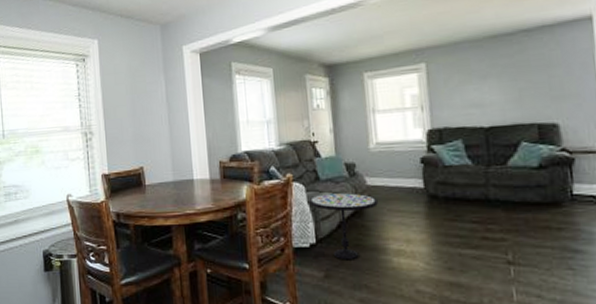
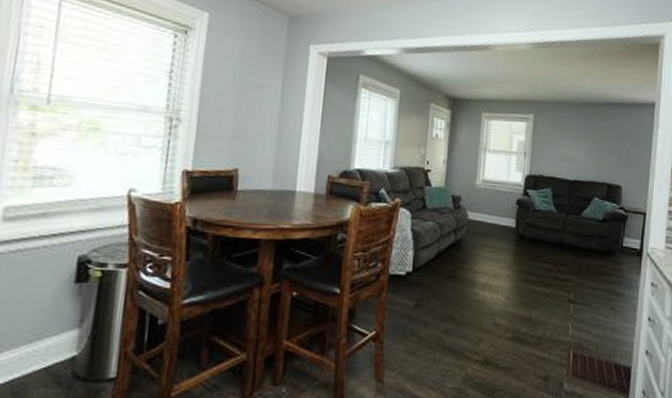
side table: present [309,192,378,260] -> none [412,222,475,291]

